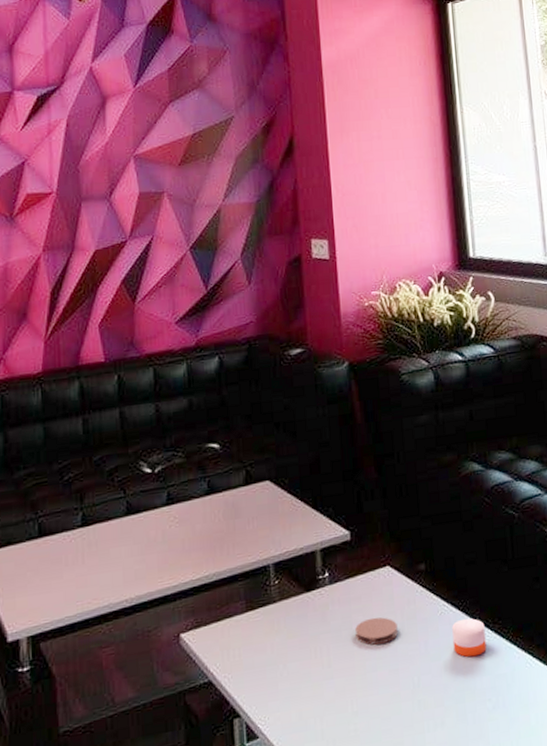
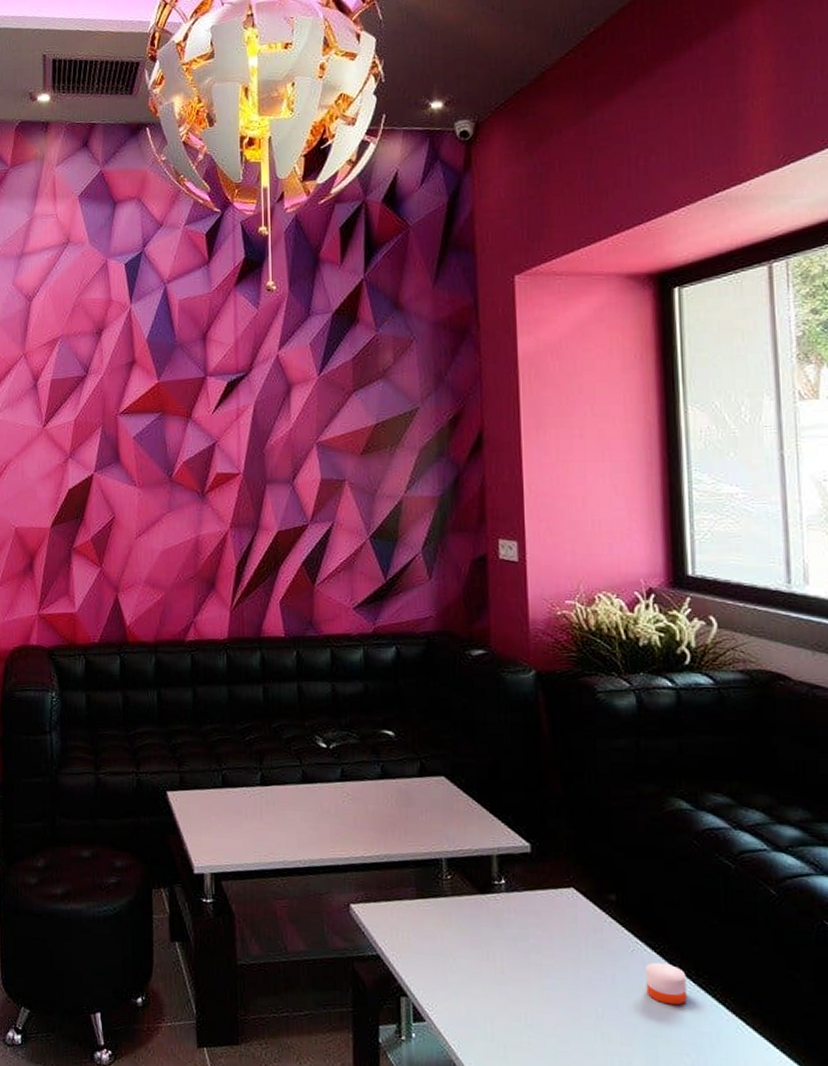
coaster: present [355,617,398,645] -> none [533,936,581,965]

